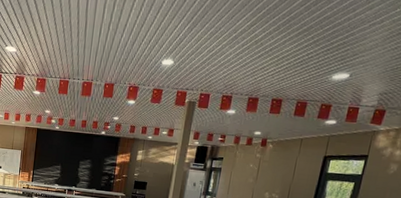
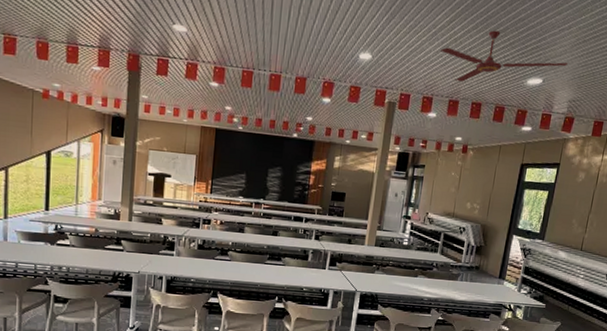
ceiling fan: none [241,30,380,81] -> present [441,30,569,82]

